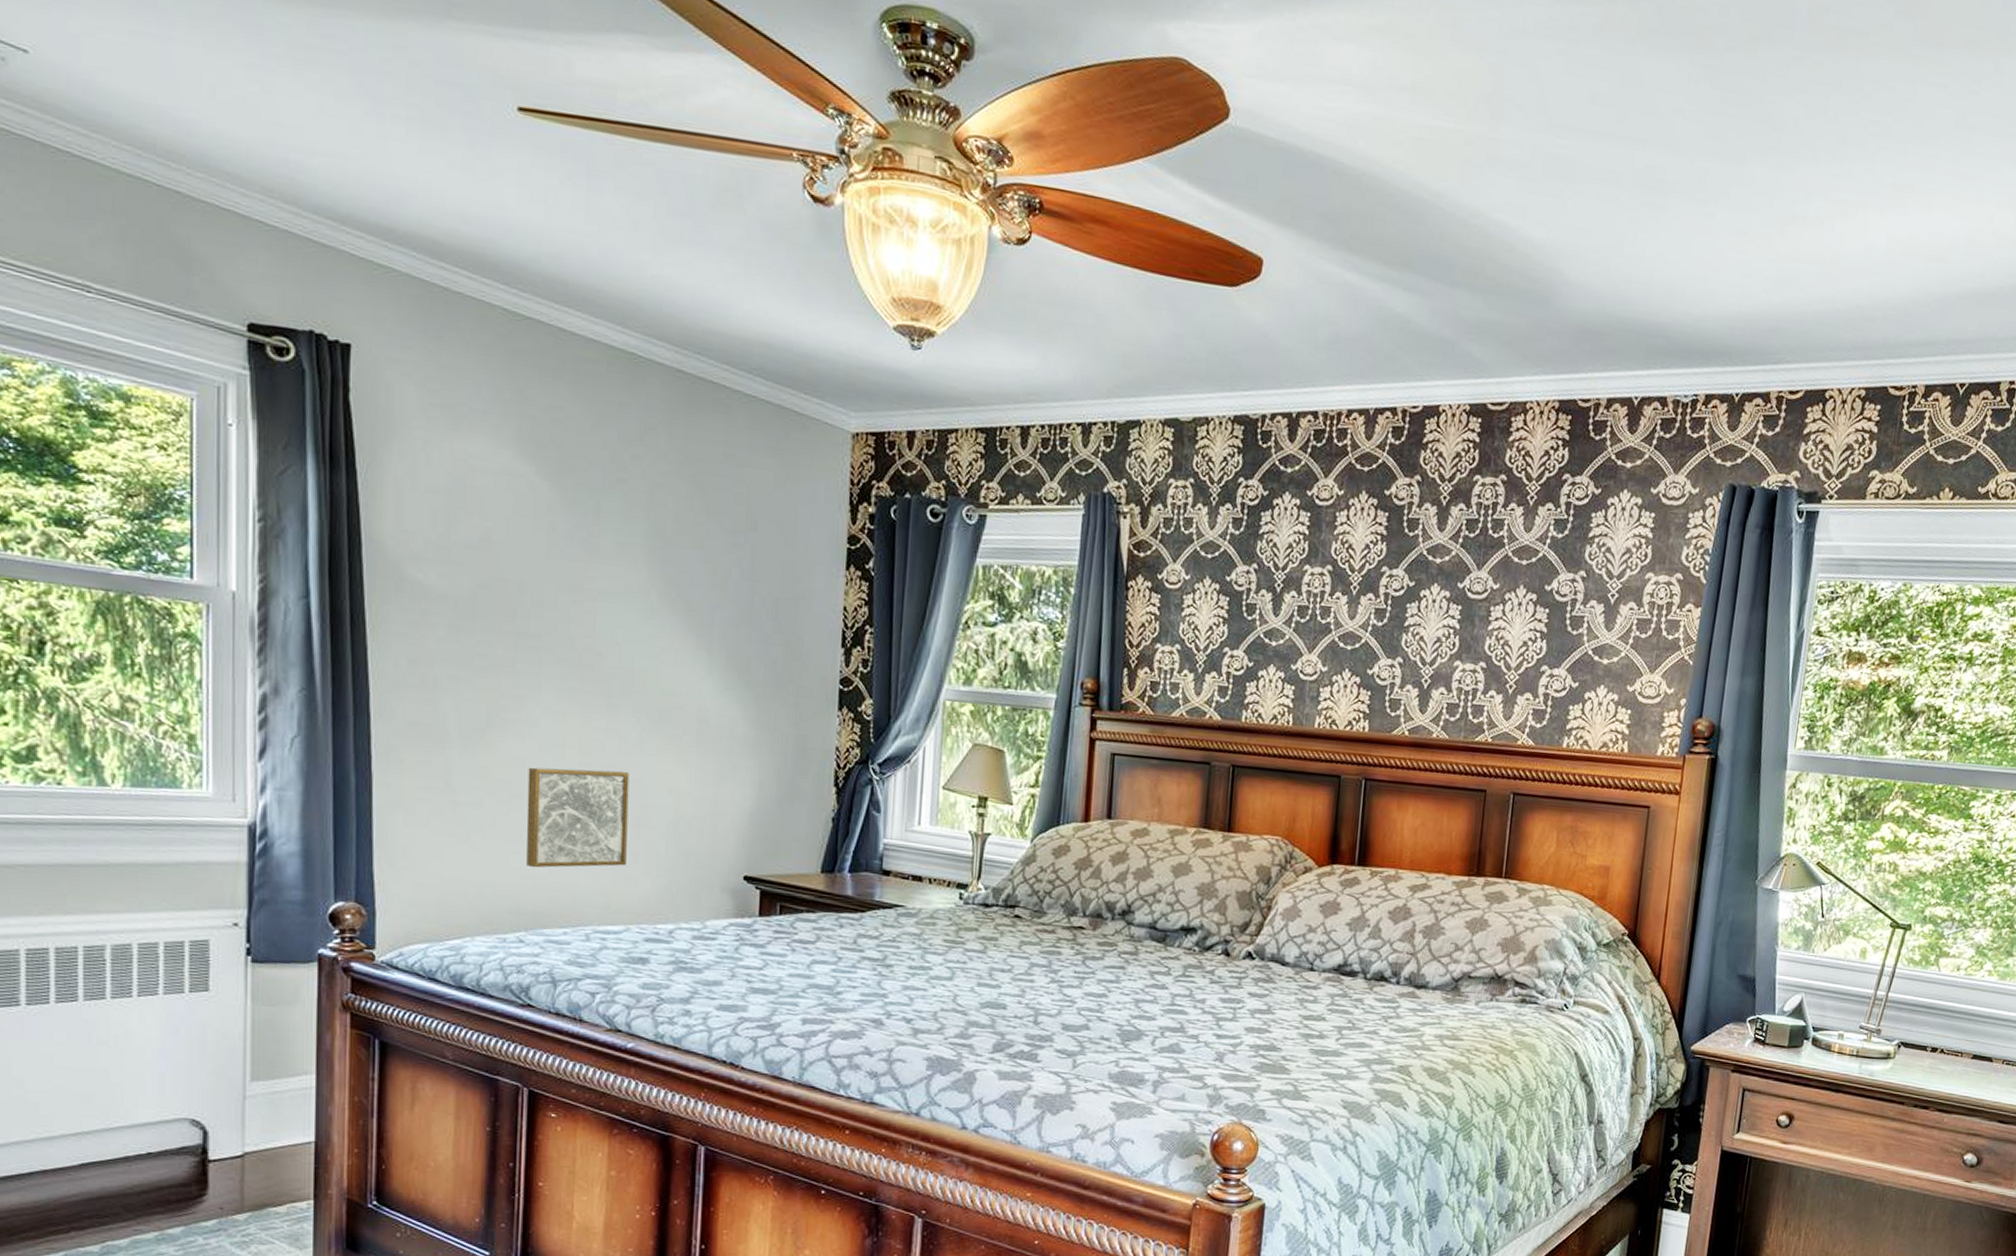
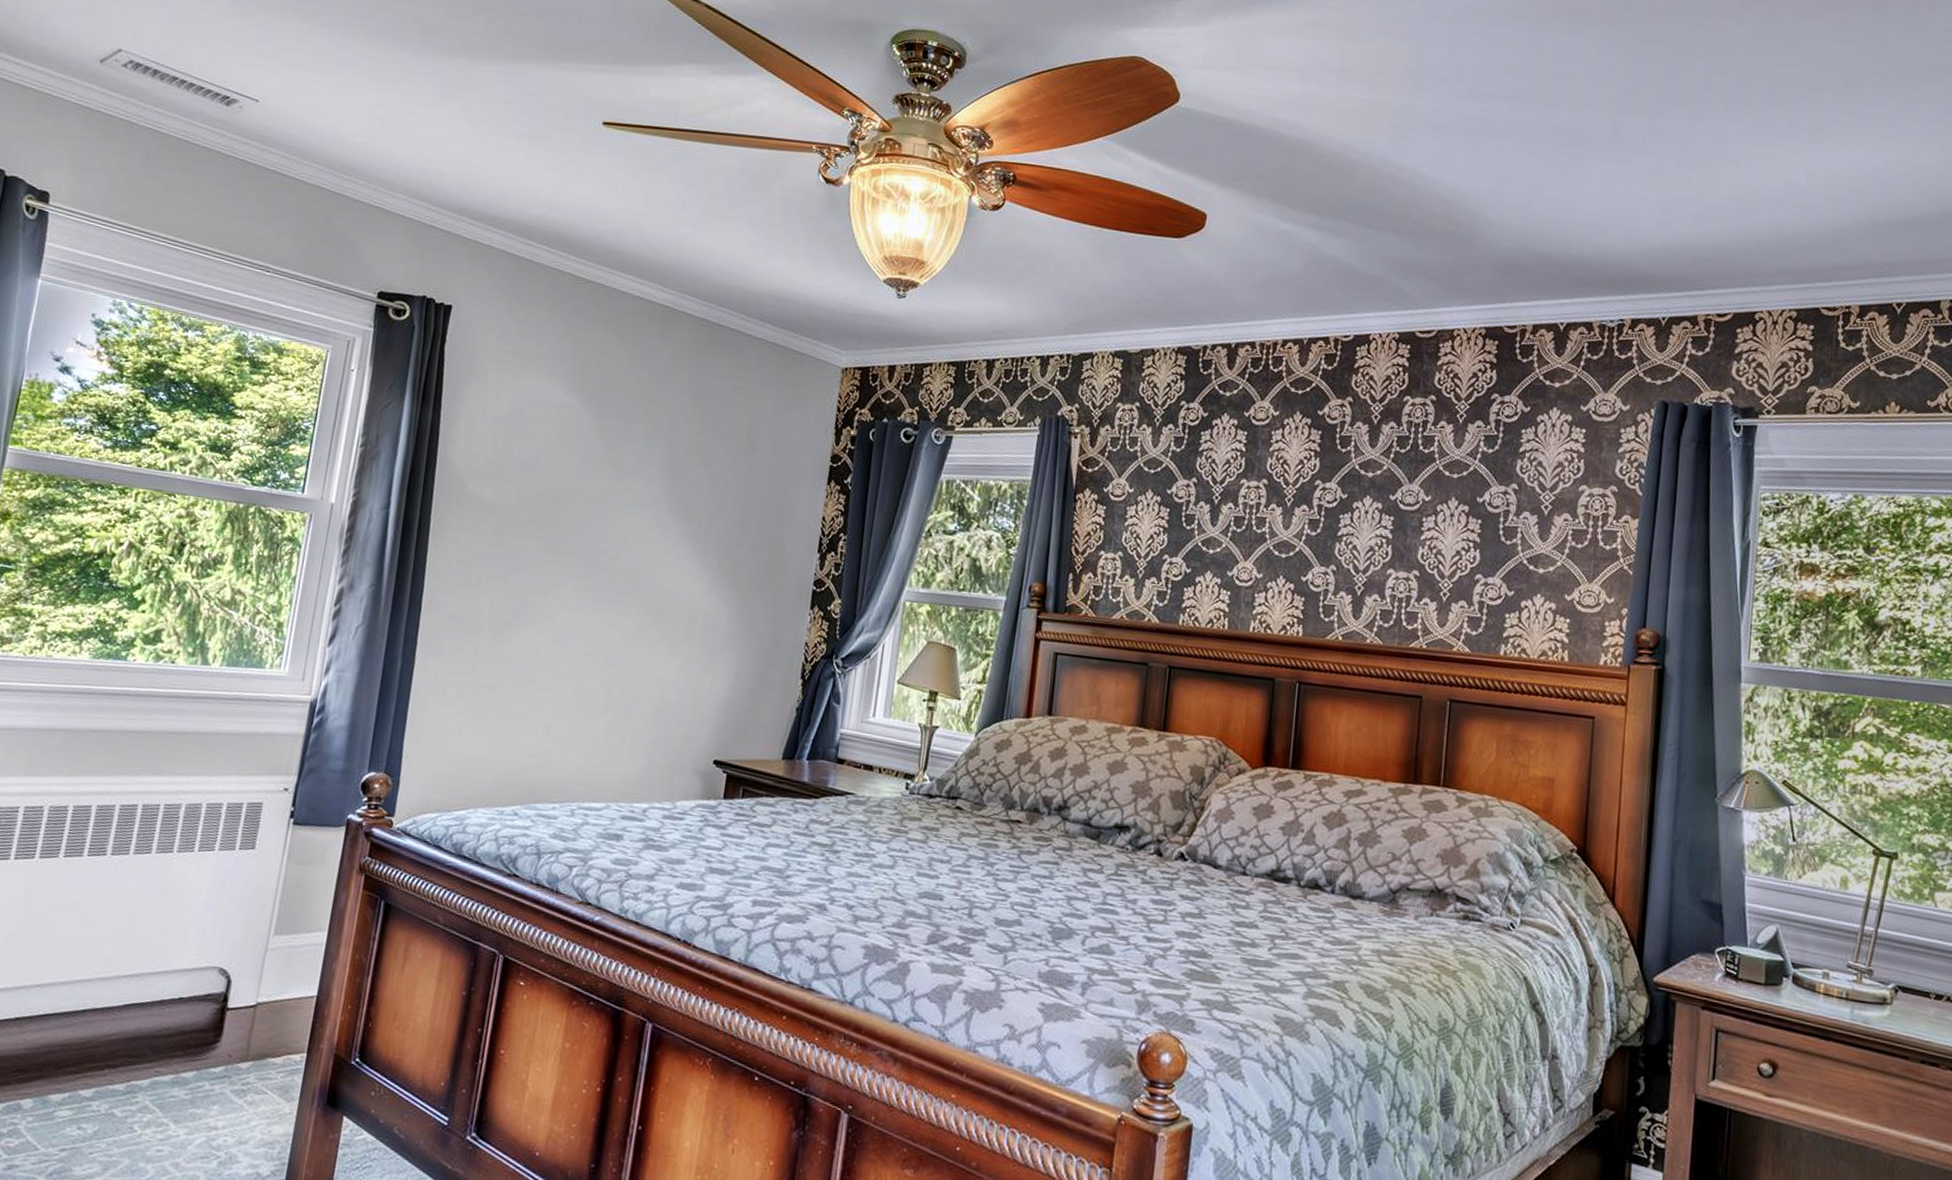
wall art: present [526,767,630,868] -> none [529,655,626,748]

